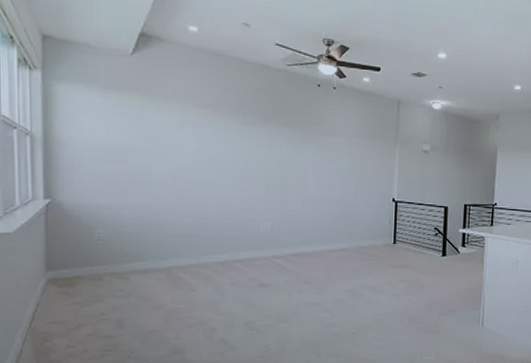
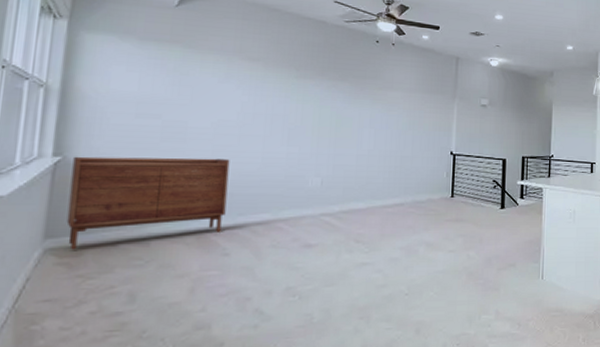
sideboard: none [61,199,190,281] -> present [66,156,230,250]

